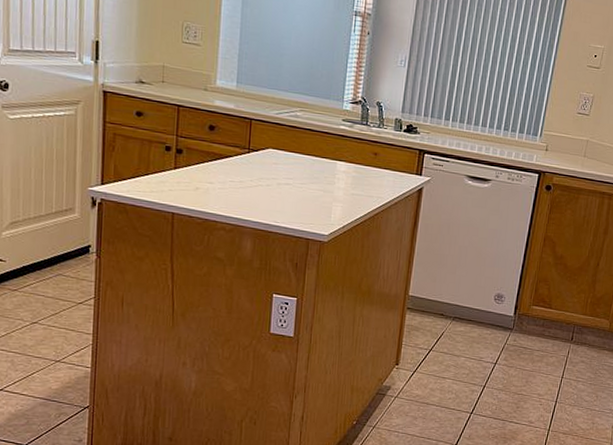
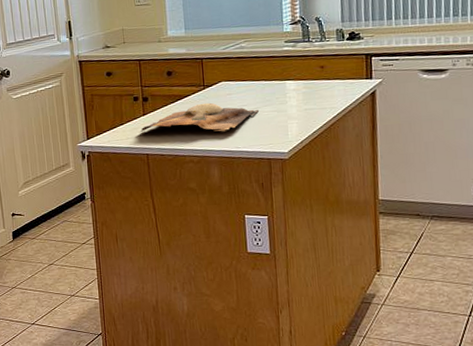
cutting board: none [166,167,305,203] -> present [138,102,260,133]

